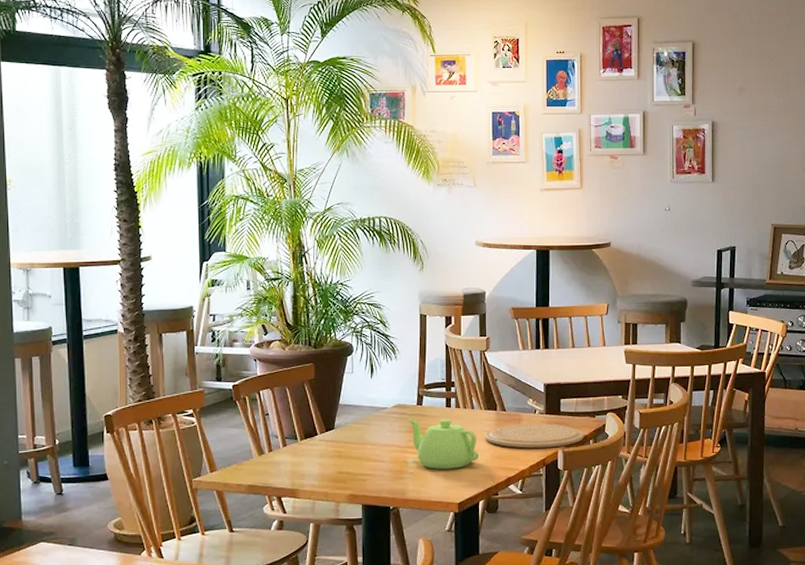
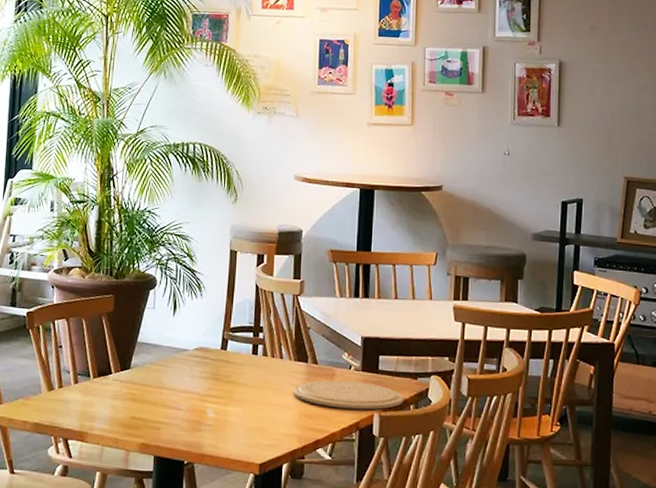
teapot: present [408,417,480,469] -> none [210,362,286,425]

